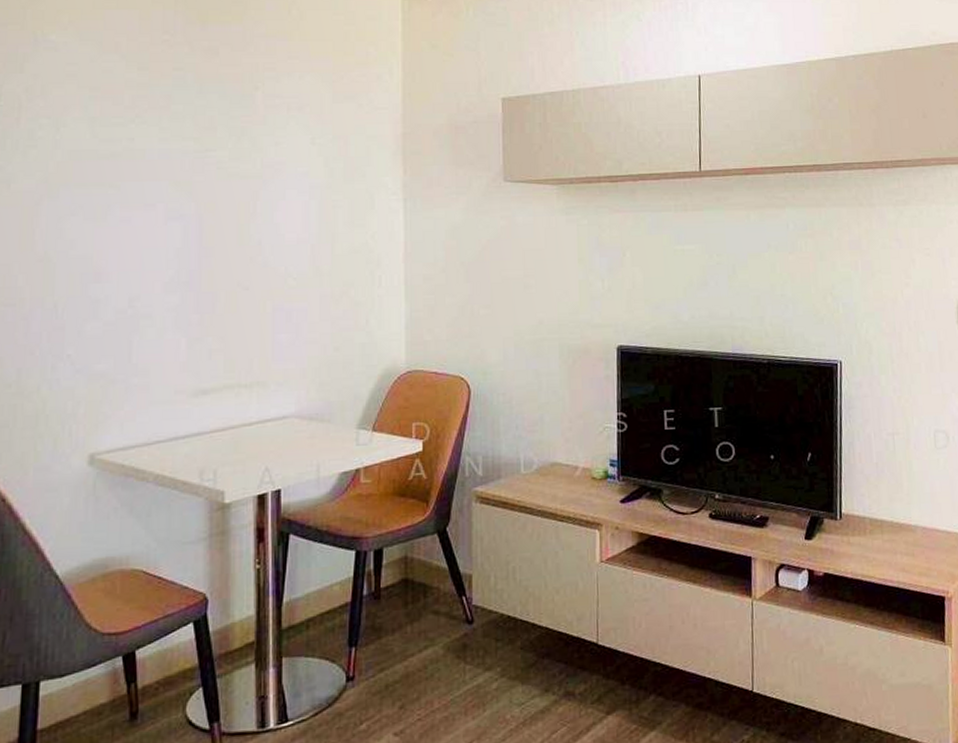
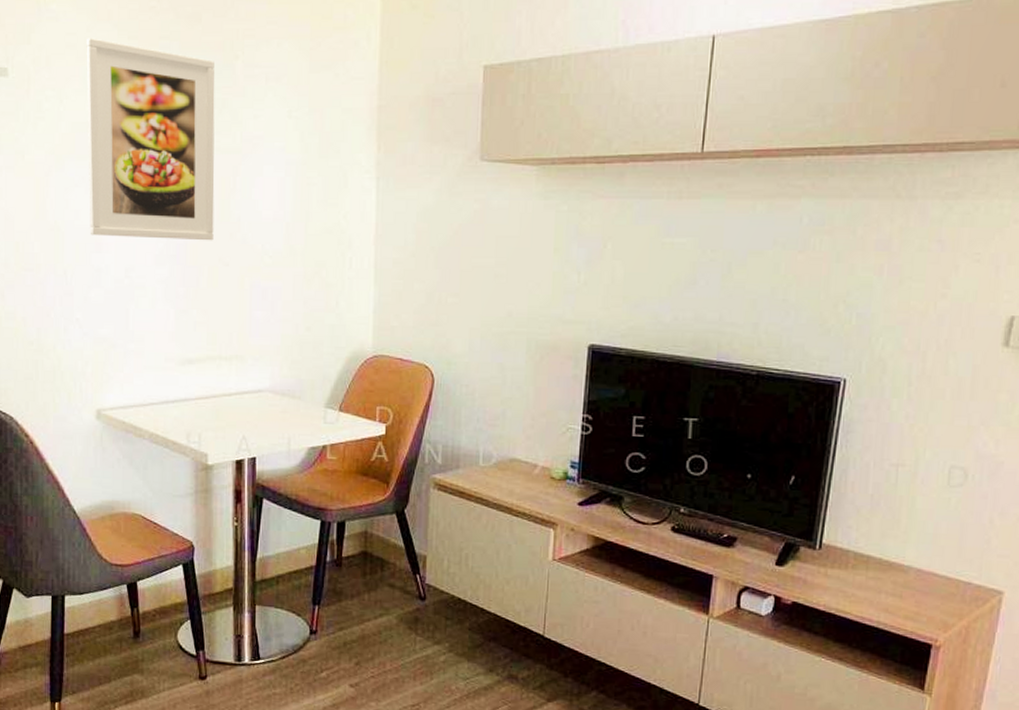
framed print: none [87,68,234,266] -> present [86,38,215,241]

